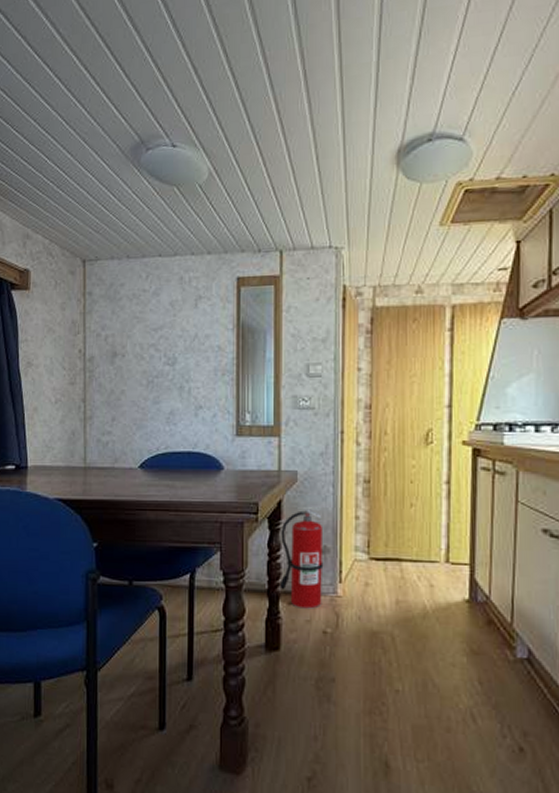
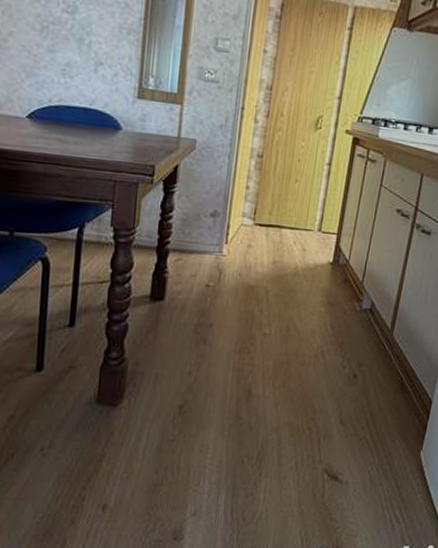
fire extinguisher: present [278,506,324,609] -> none [167,173,215,265]

